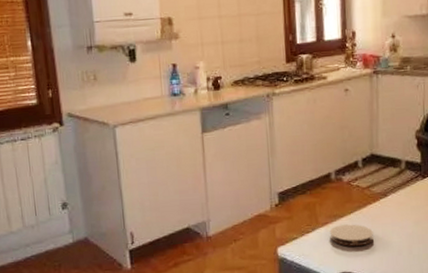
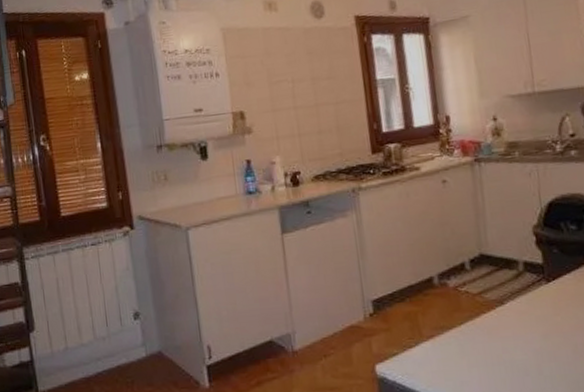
coaster: present [329,224,373,247] -> none [436,337,492,365]

